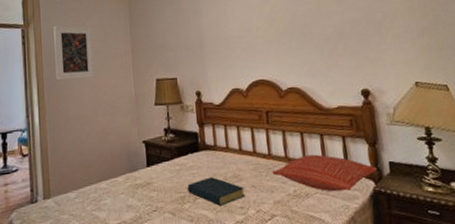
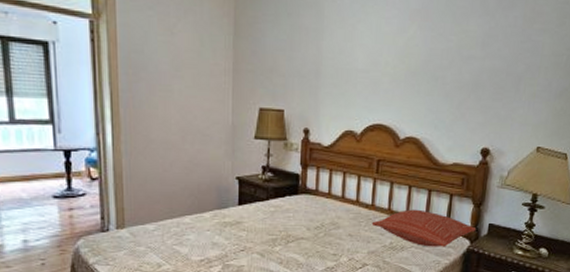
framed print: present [54,25,95,81] -> none [134,21,184,97]
hardback book: present [187,177,245,206] -> none [280,222,340,251]

